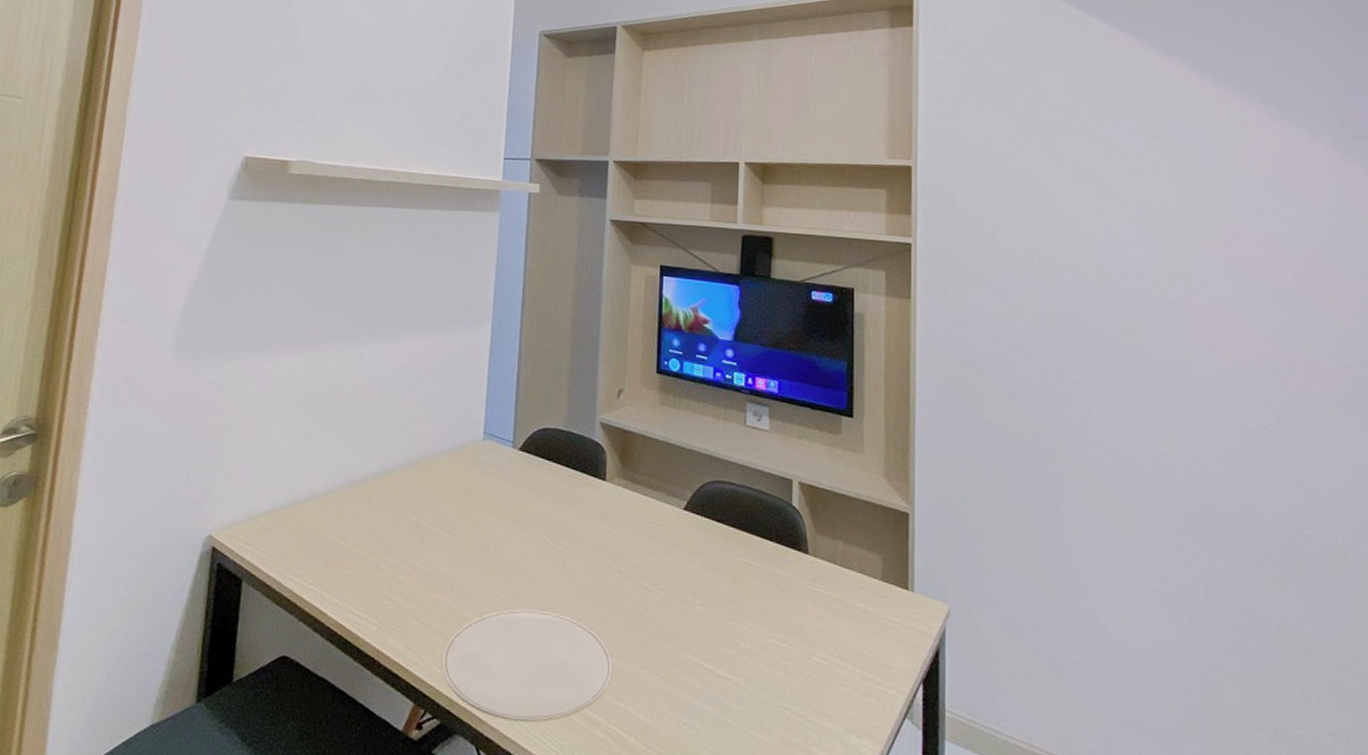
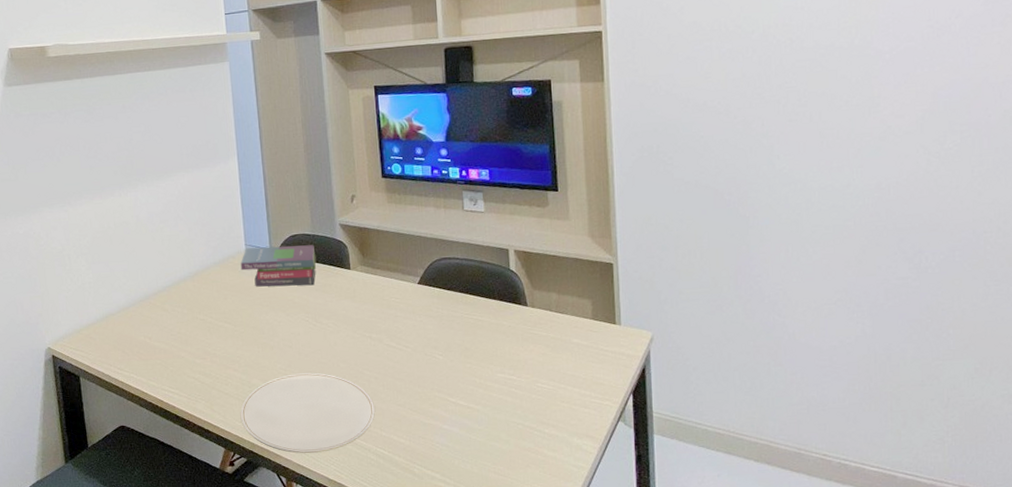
books: none [473,438,567,495] -> present [240,245,317,287]

